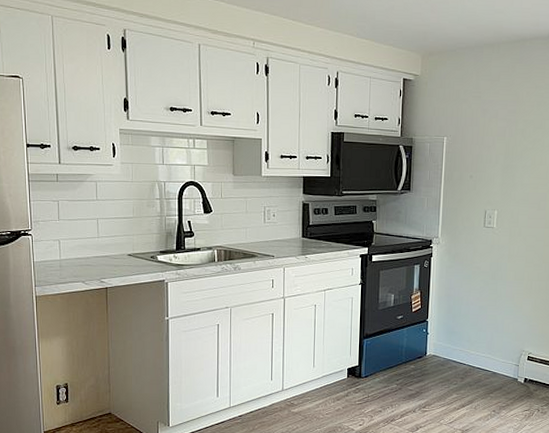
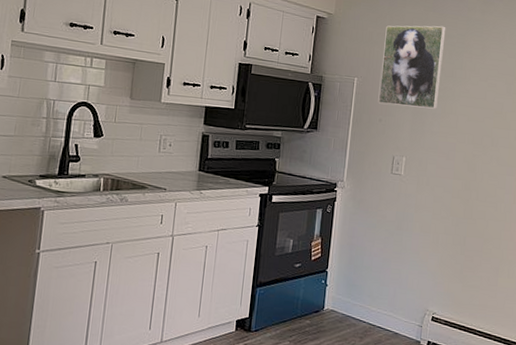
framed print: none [468,77,534,162] -> present [378,25,446,109]

